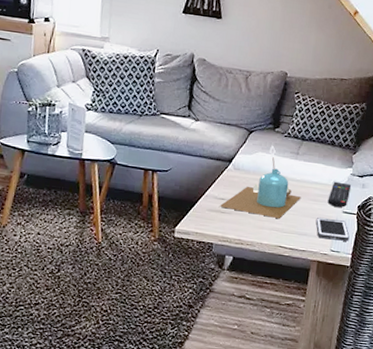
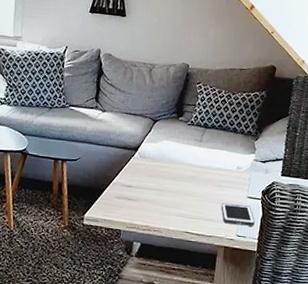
candle: present [220,145,302,218] -> none [127,133,207,204]
remote control: present [327,181,352,207] -> none [232,167,255,193]

